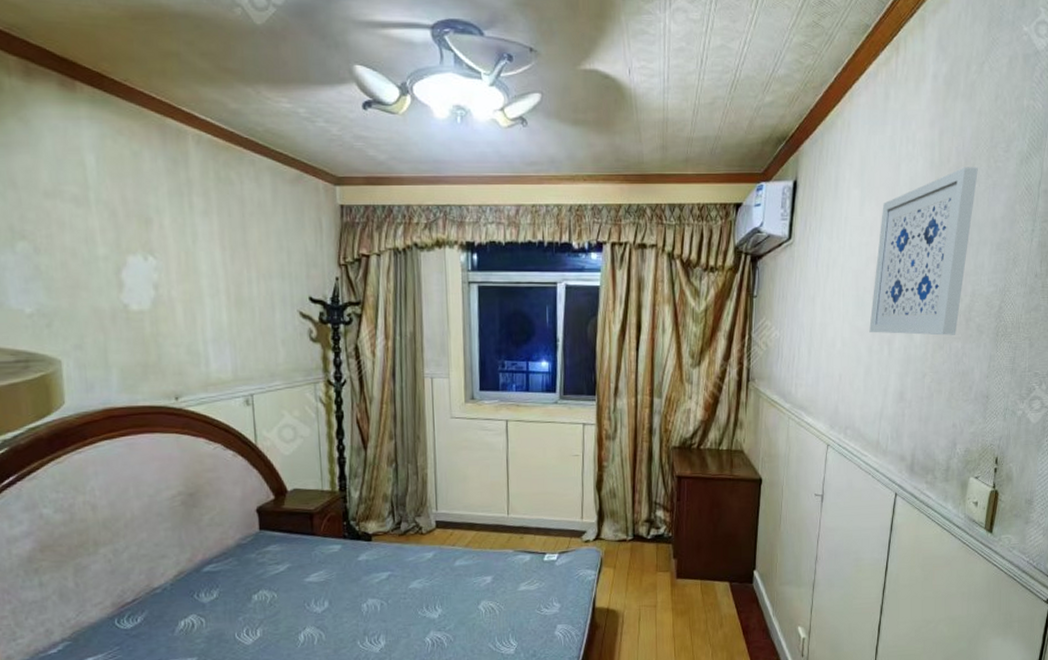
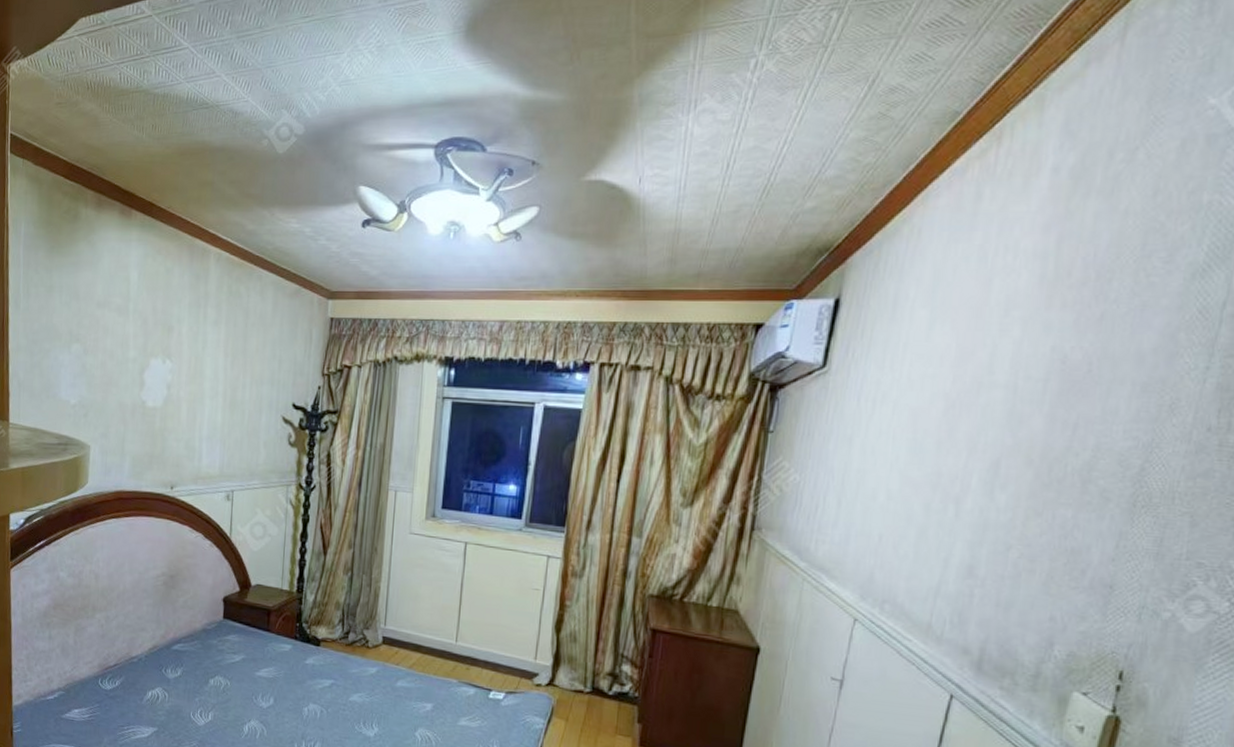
wall art: present [869,167,978,336] -> none [928,282,1118,500]

